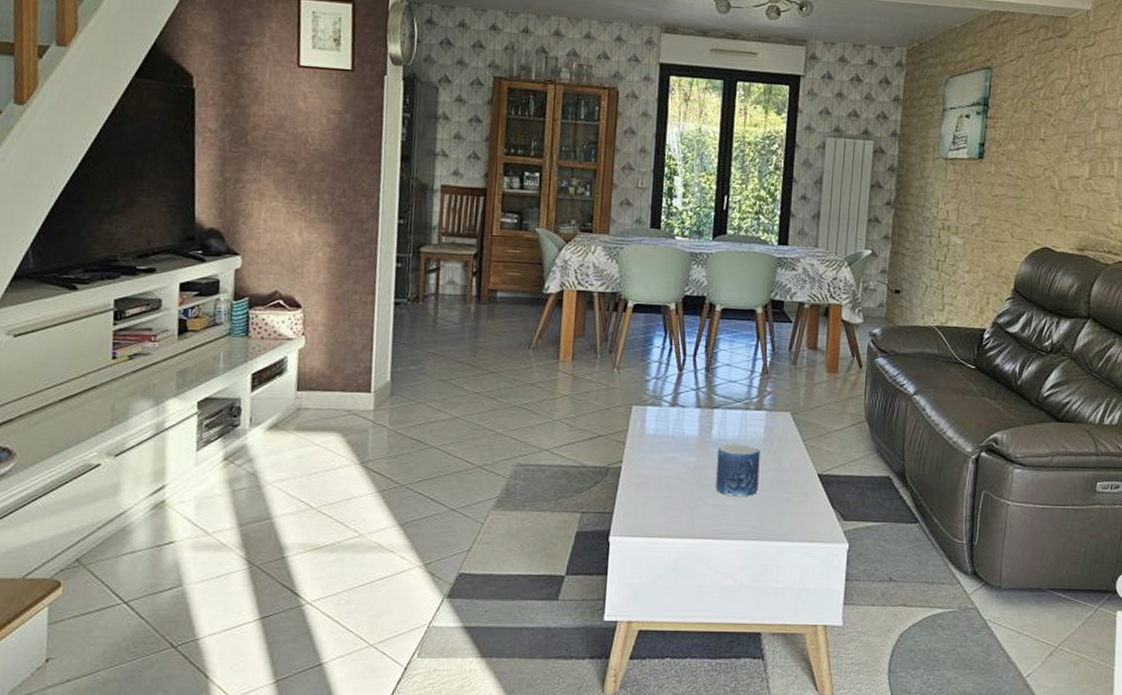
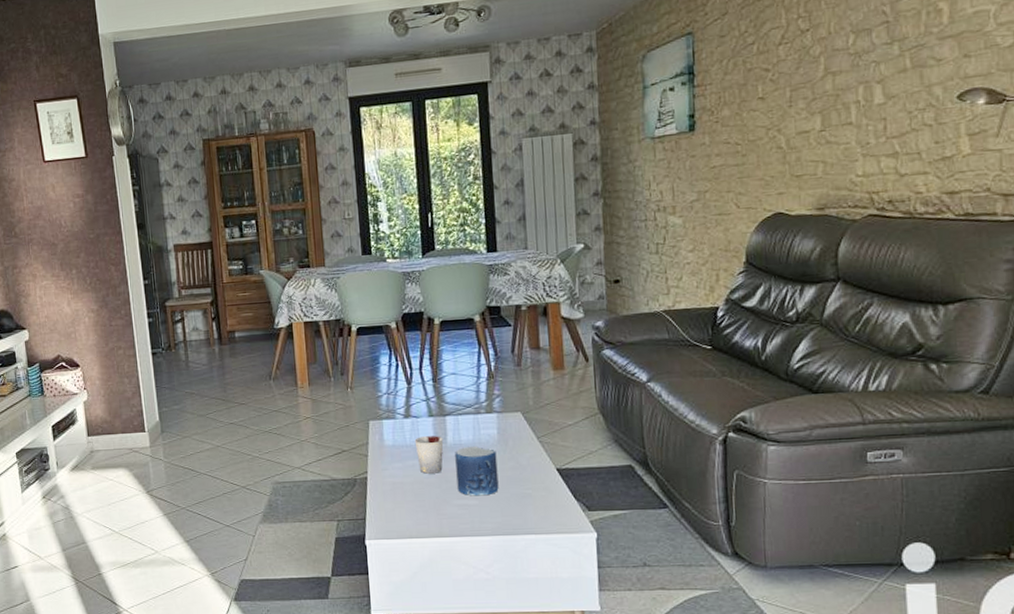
cup: none [677,428,708,469] -> present [414,436,444,474]

